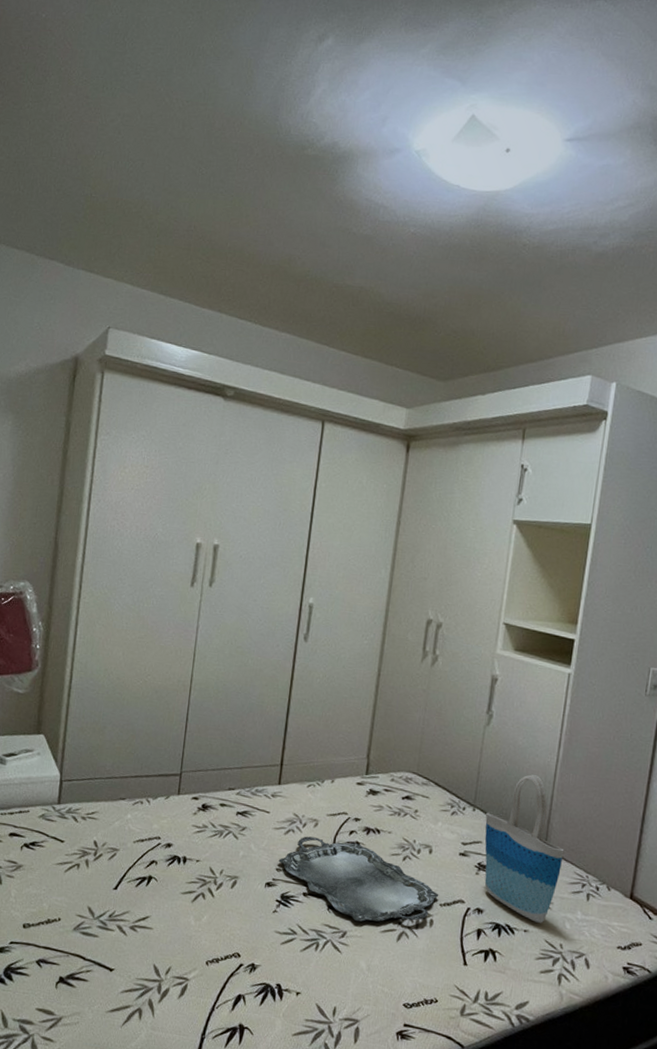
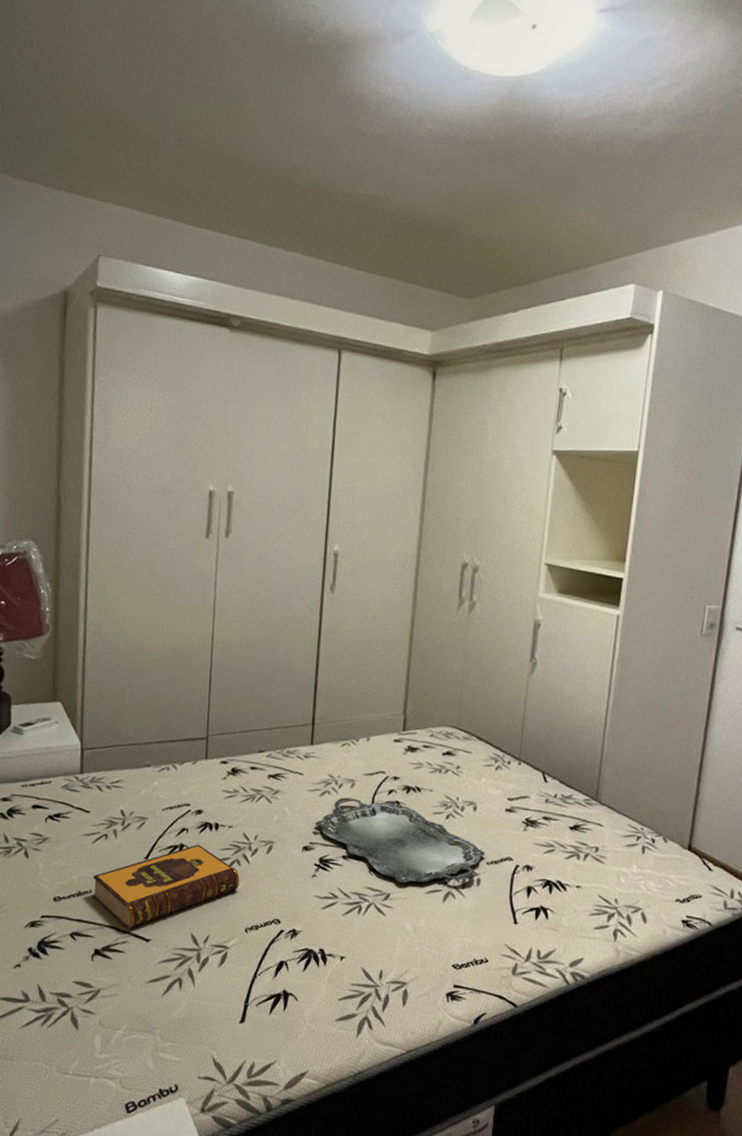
hardback book: none [60,876,204,959] -> present [91,844,240,930]
tote bag: present [484,774,564,923] -> none [532,724,617,879]

